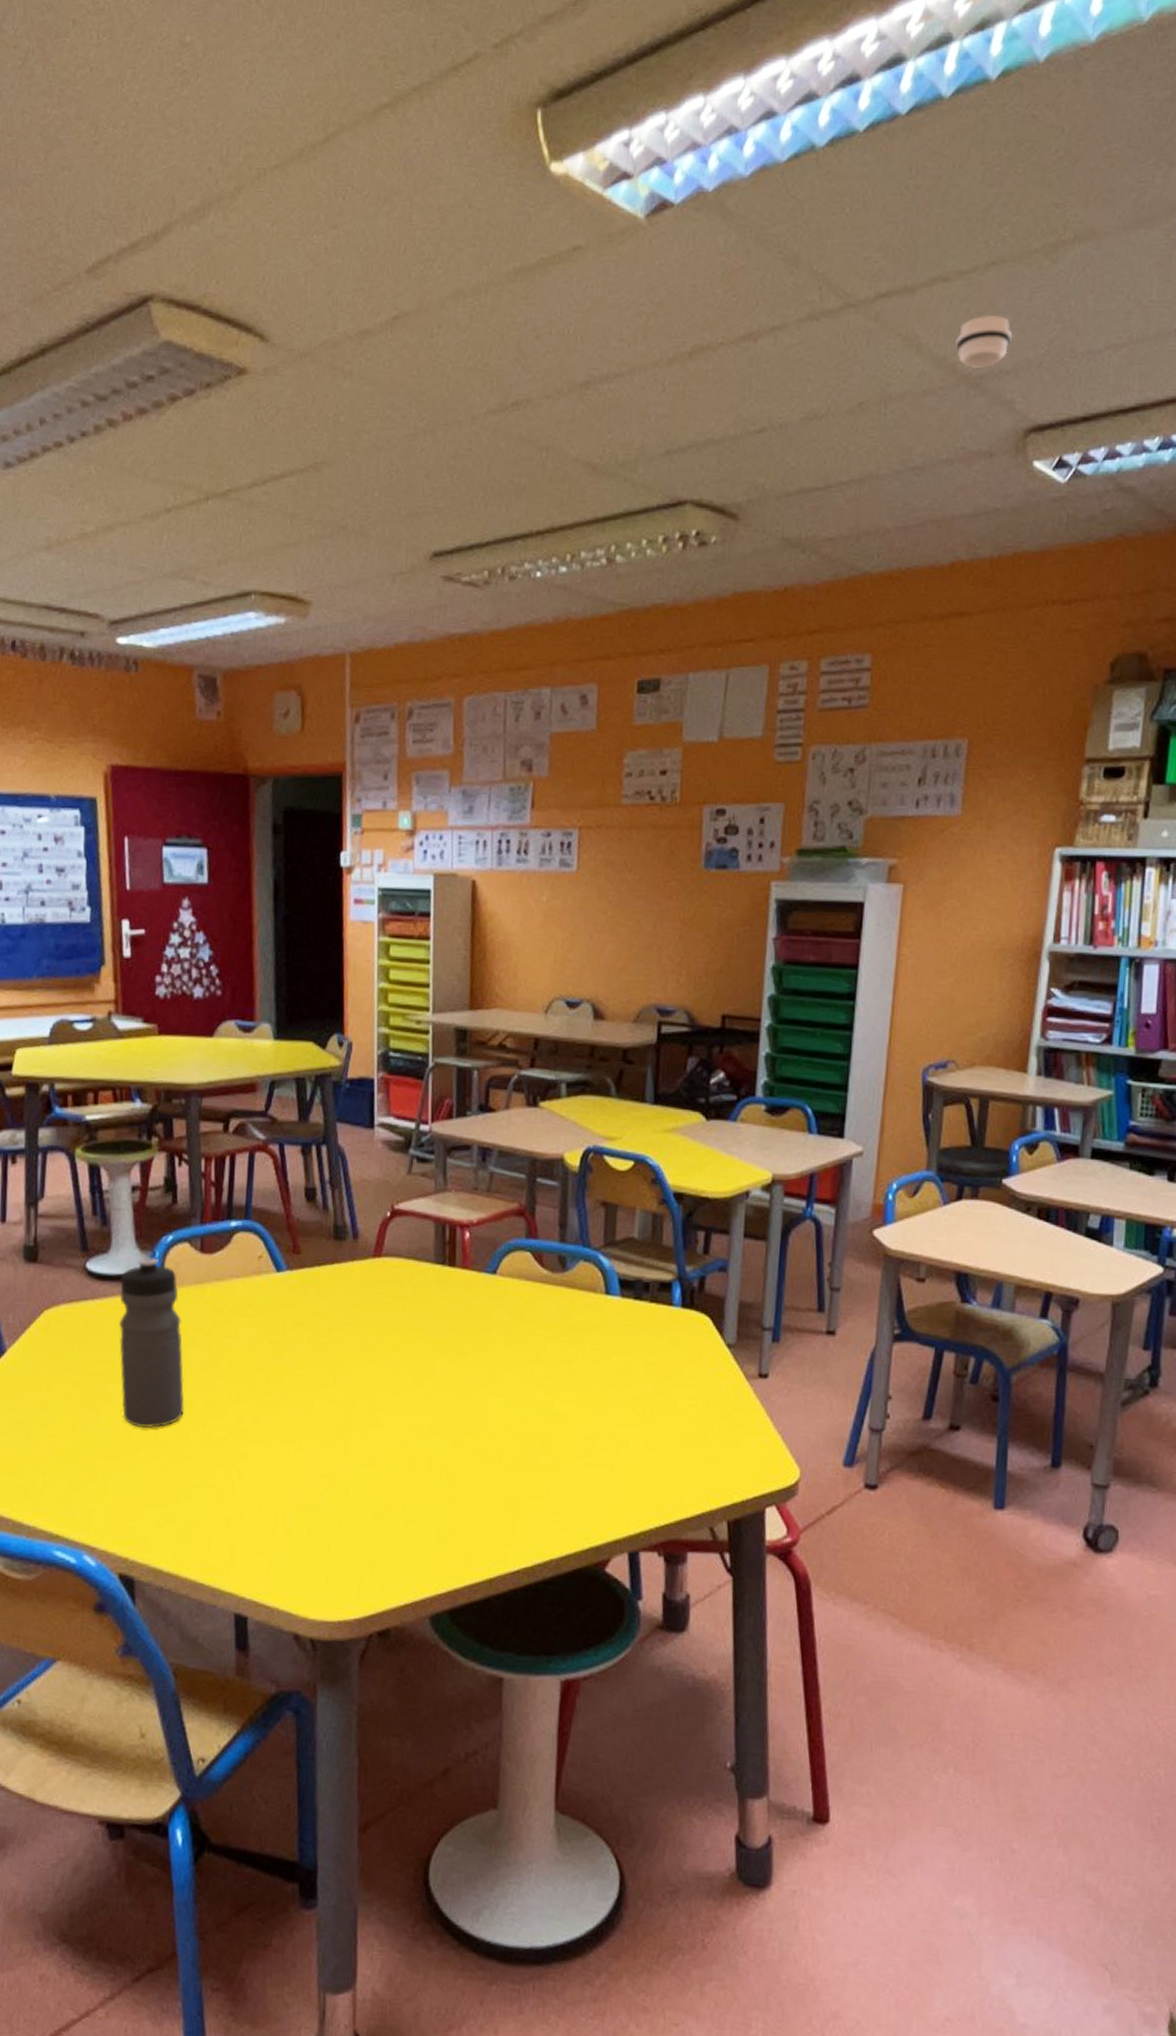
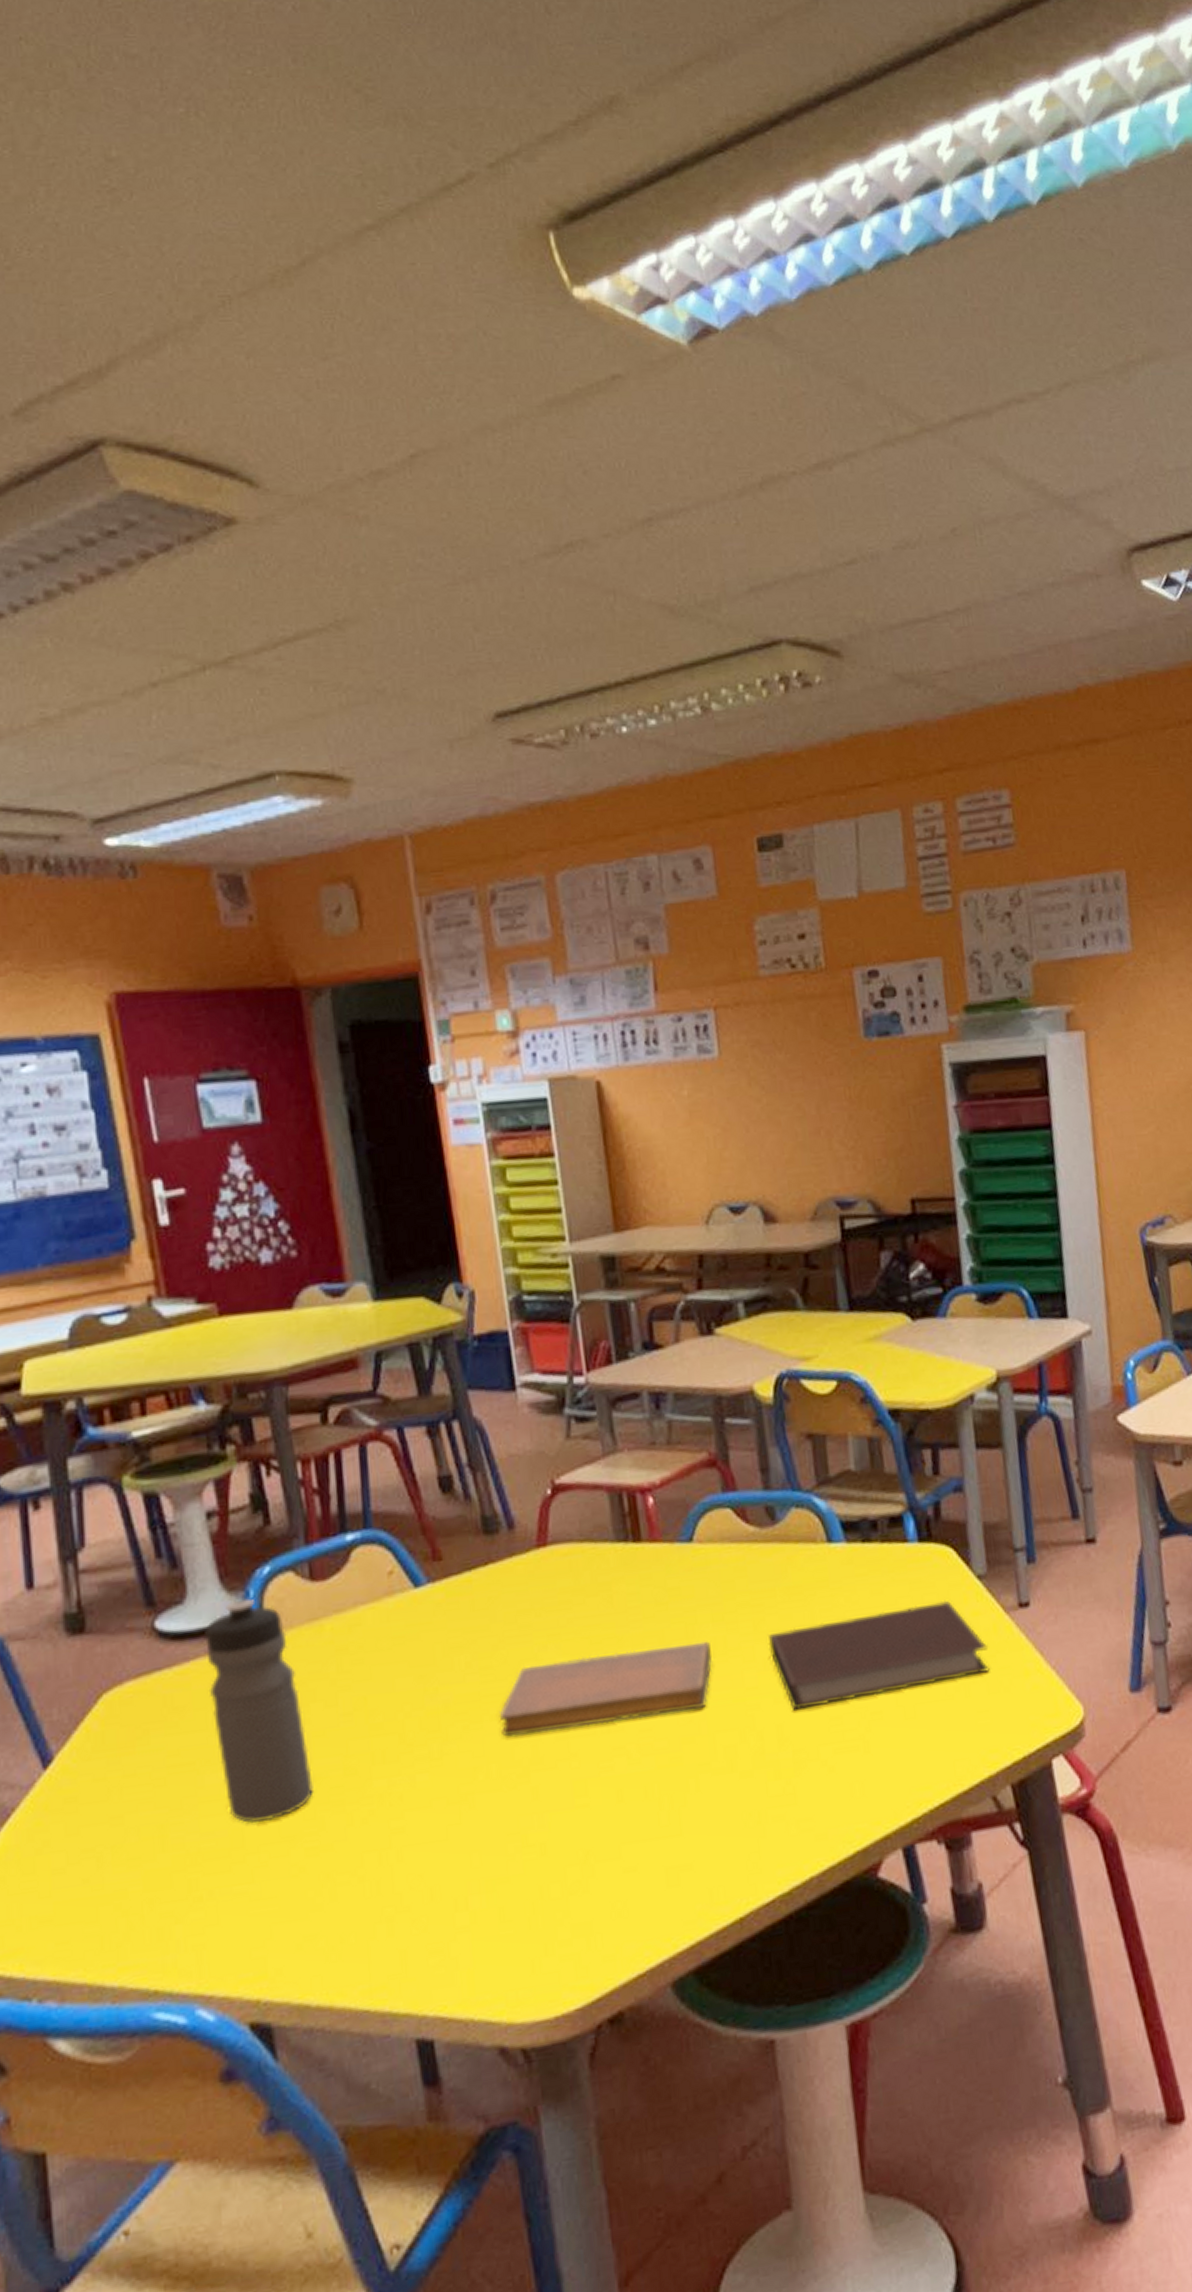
notebook: none [327,1349,498,1409] -> present [499,1641,712,1737]
notebook: none [544,1359,726,1427] -> present [767,1600,990,1712]
smoke detector: present [956,314,1013,368] -> none [1041,435,1099,489]

